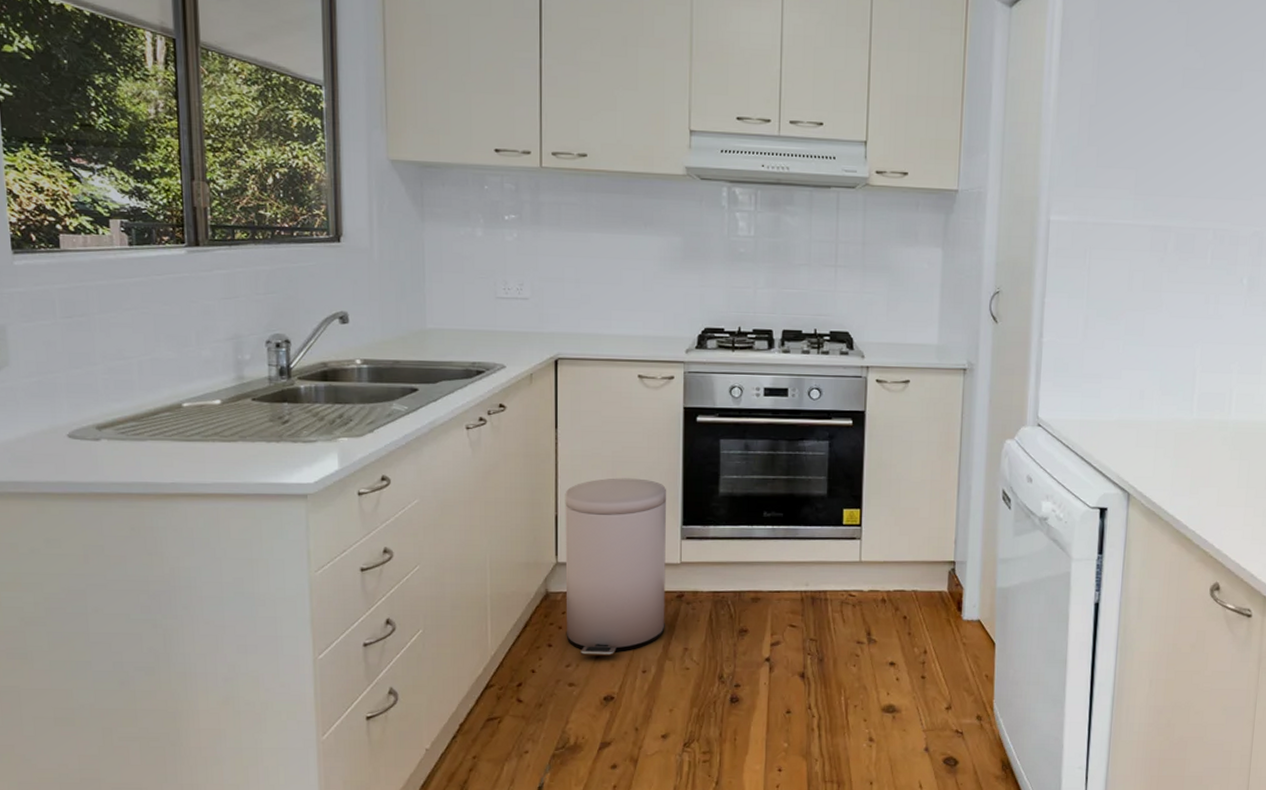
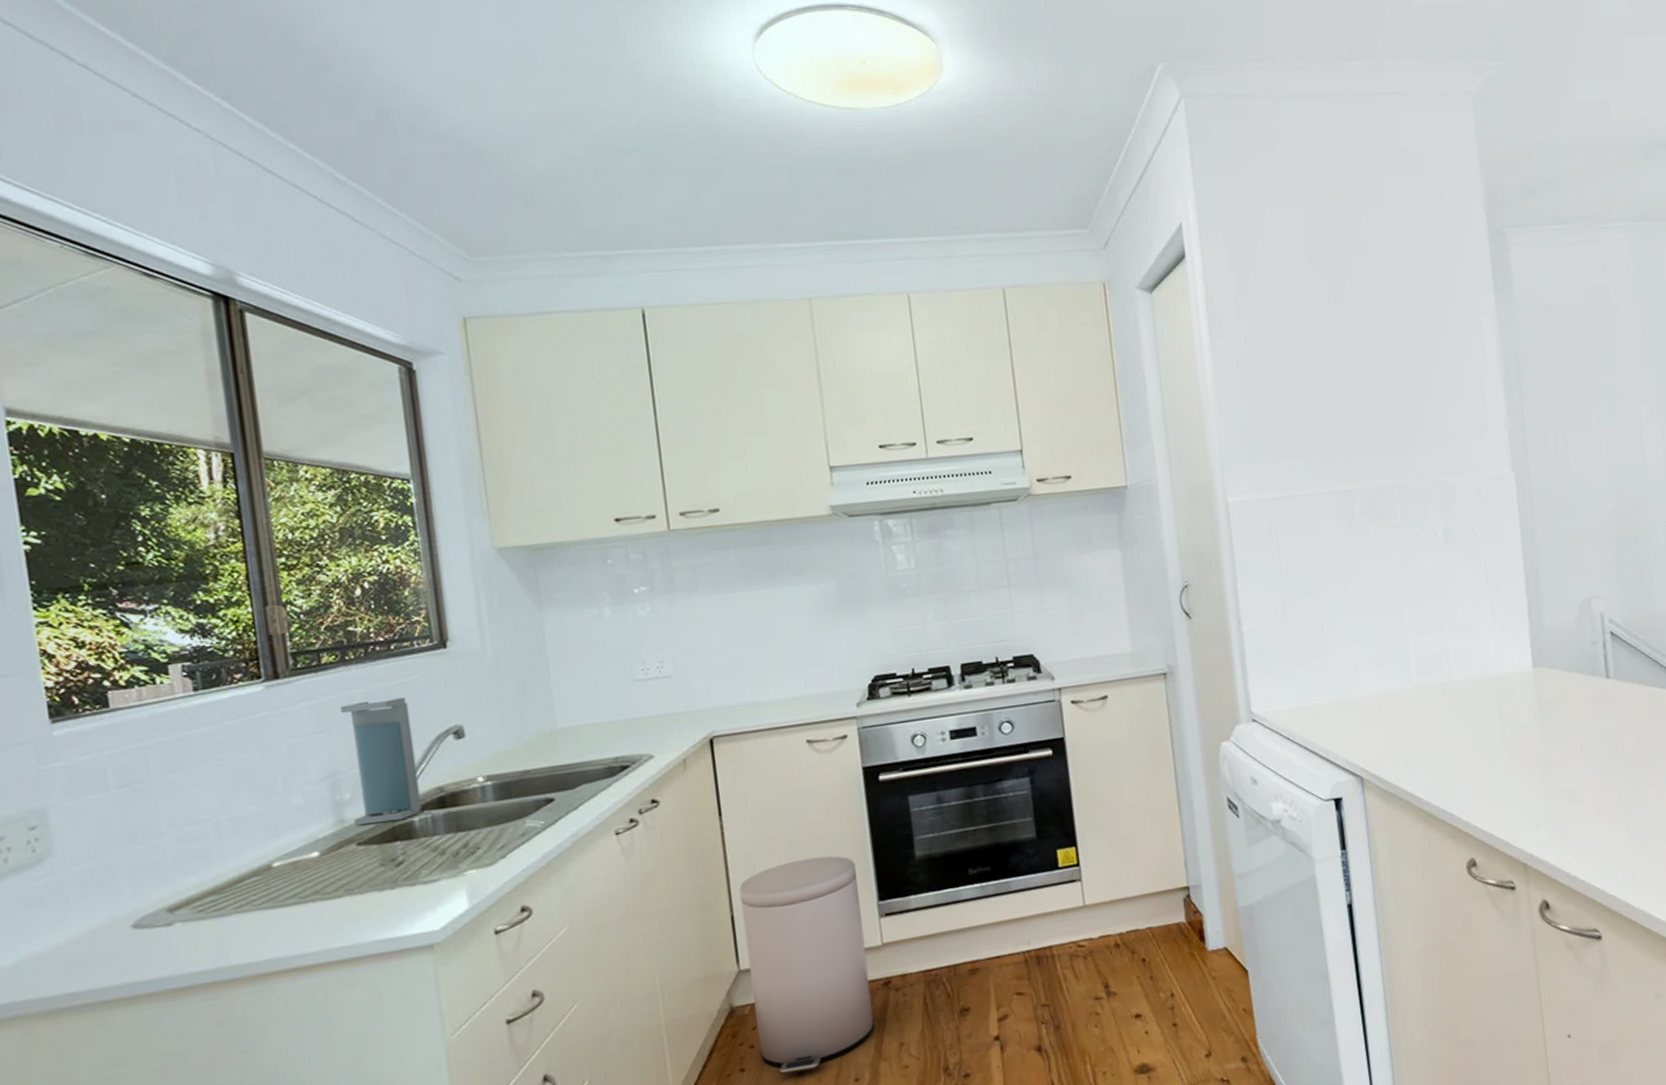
soap dispenser: none [248,277,308,385] -> present [341,698,422,826]

